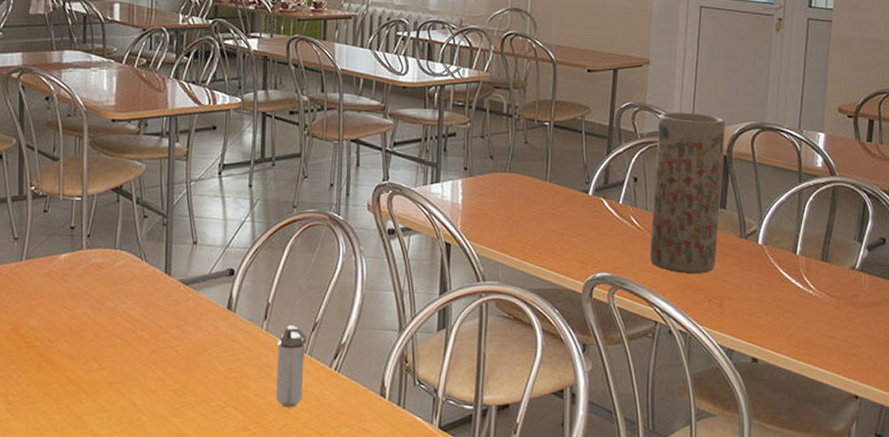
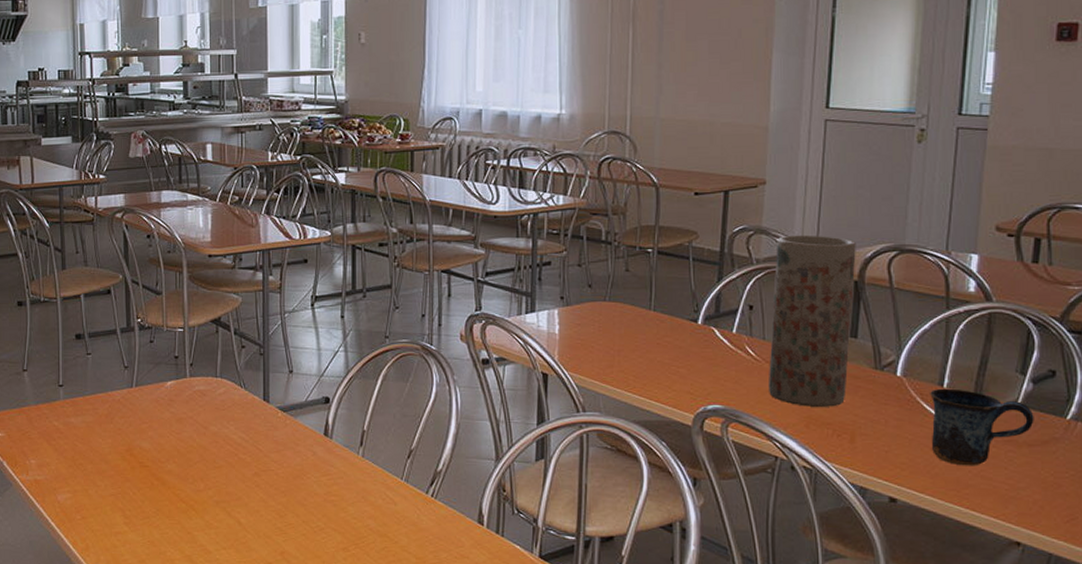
shaker: present [275,325,307,408] -> none [373,452,403,531]
mug: none [786,255,869,327] -> present [930,388,1034,466]

